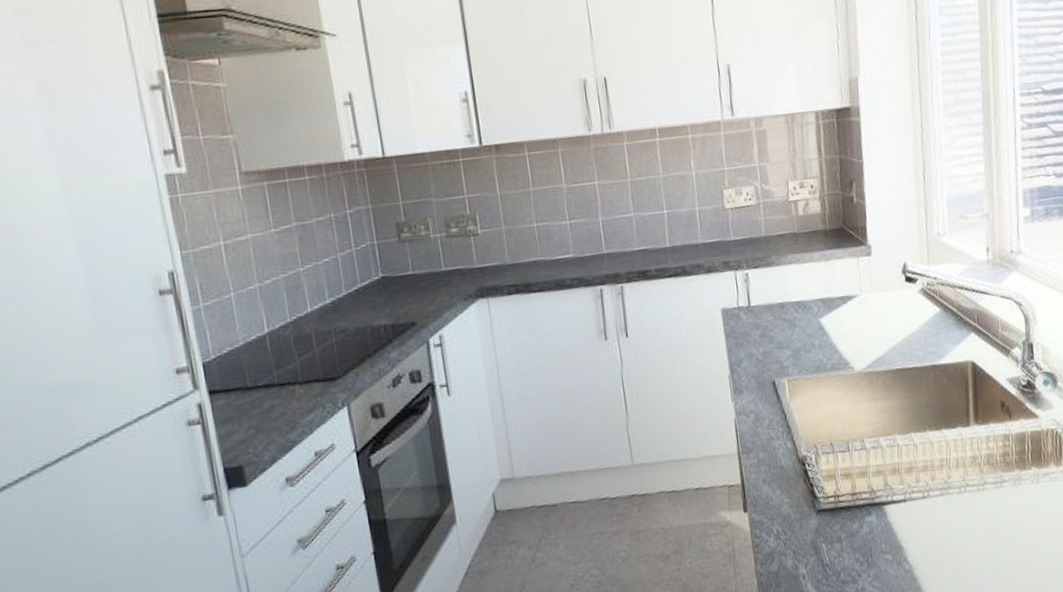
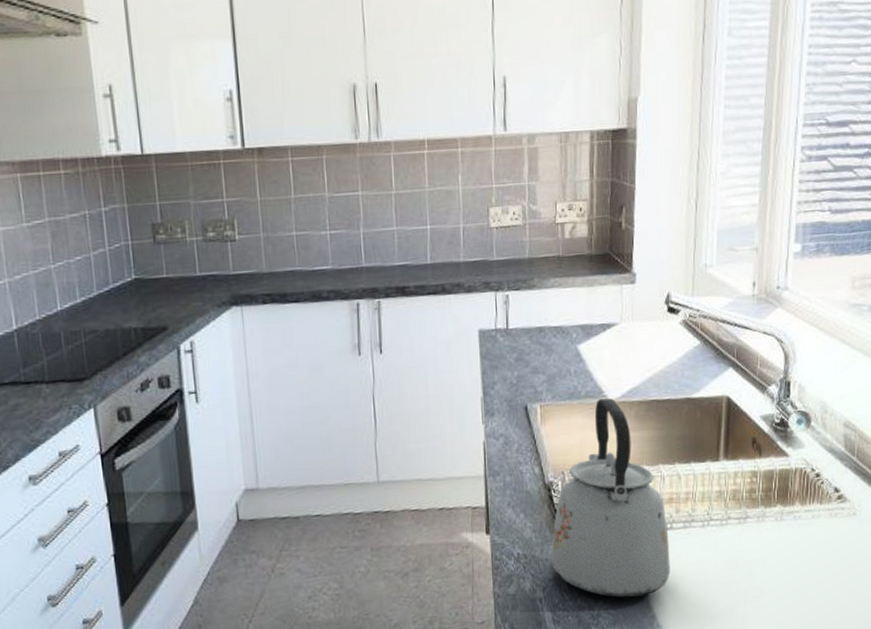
kettle: none [809,369,932,571] -> present [550,398,670,598]

